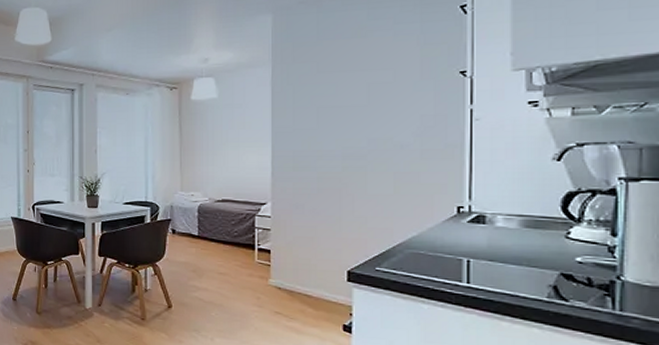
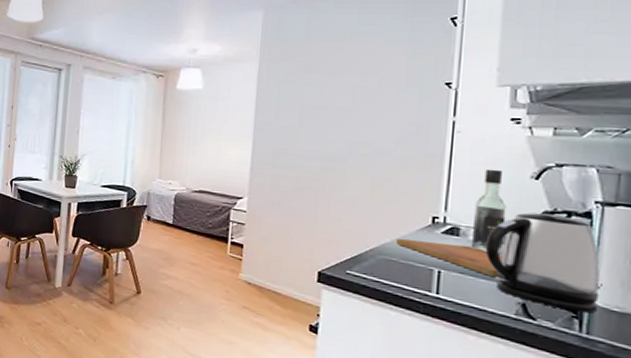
cutting board: none [422,230,630,267] -> present [395,238,600,291]
bottle: none [497,154,531,238] -> present [470,169,507,253]
kettle: none [512,194,630,290] -> present [485,212,600,313]

